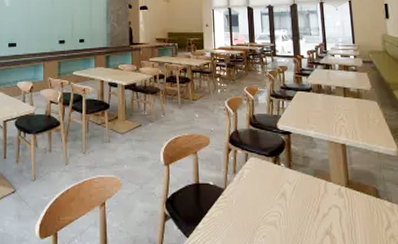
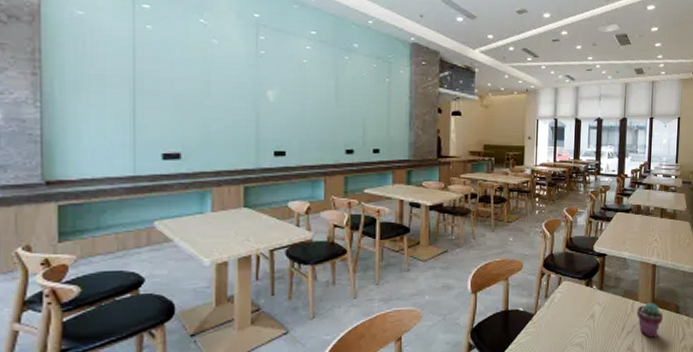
potted succulent: none [331,184,362,223] -> present [637,302,664,338]

